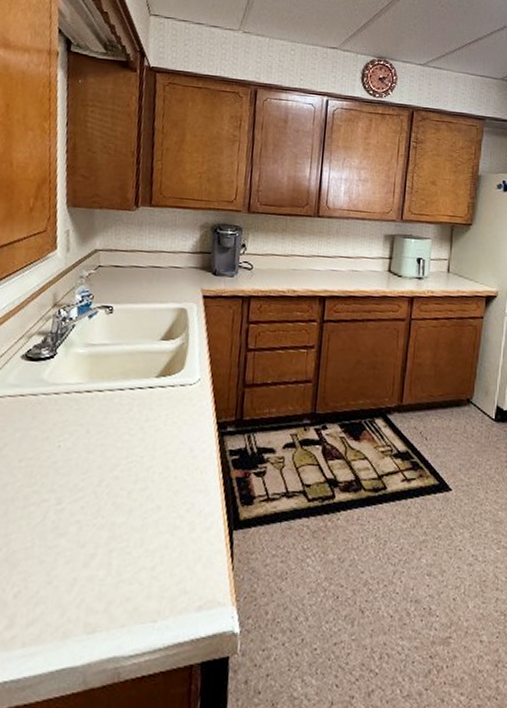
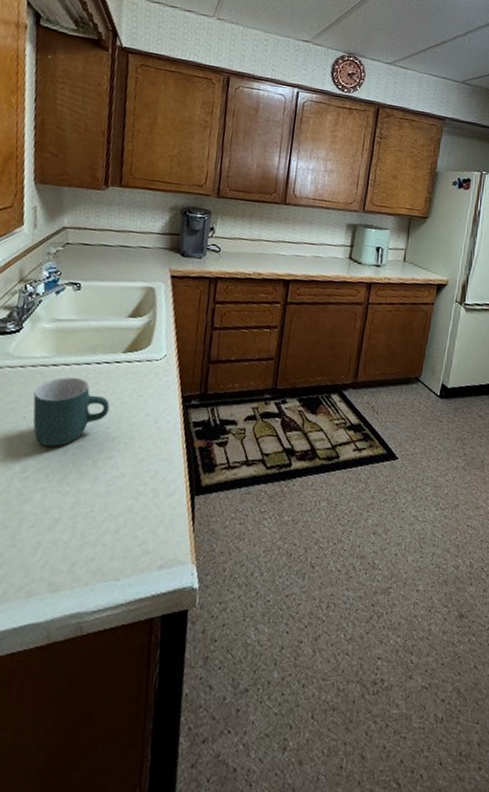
mug: none [67,403,144,477] -> present [32,376,110,447]

